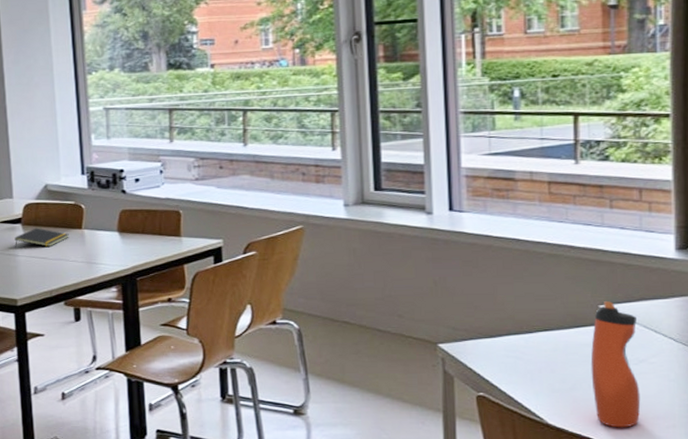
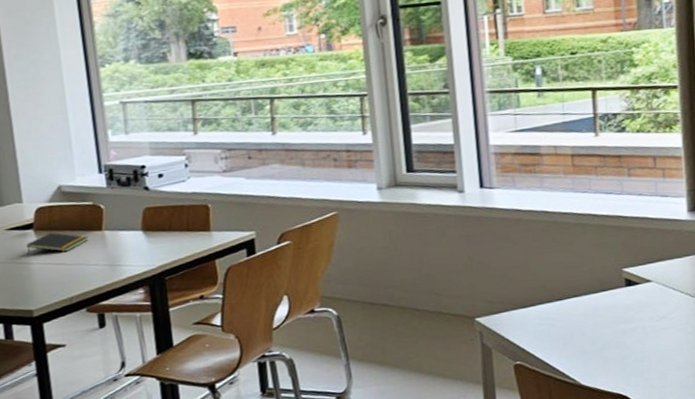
water bottle: present [590,300,641,428] -> none [617,263,664,382]

